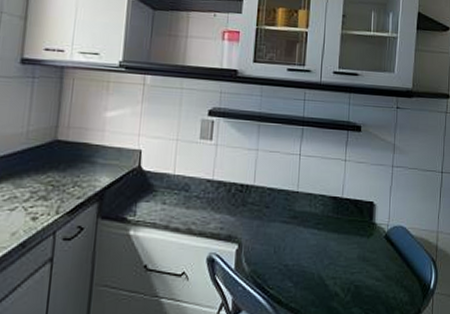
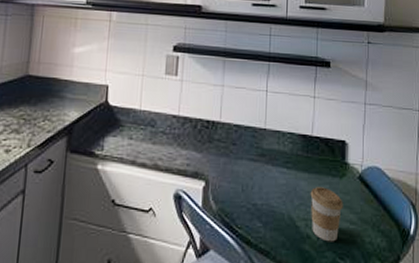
coffee cup: none [339,247,370,299] -> present [310,187,343,242]

